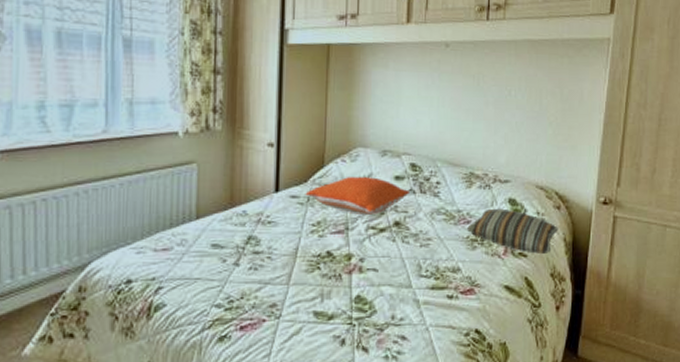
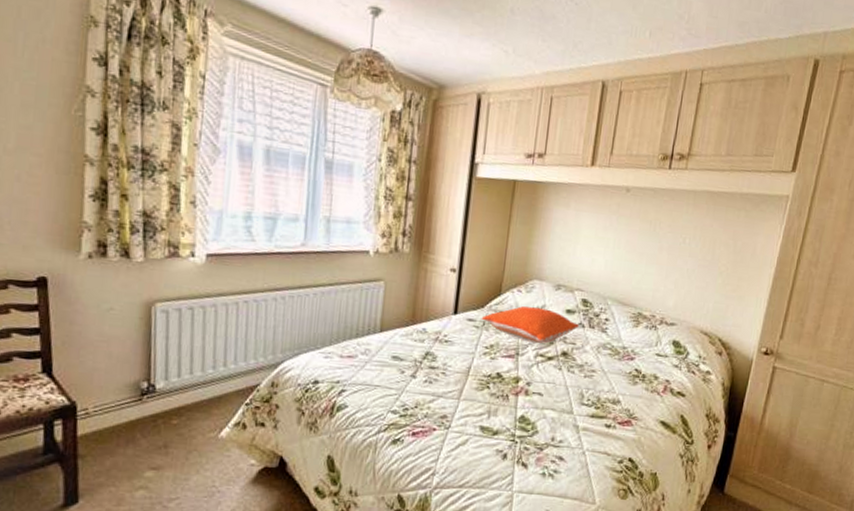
pillow: present [467,208,558,254] -> none [630,348,718,395]

